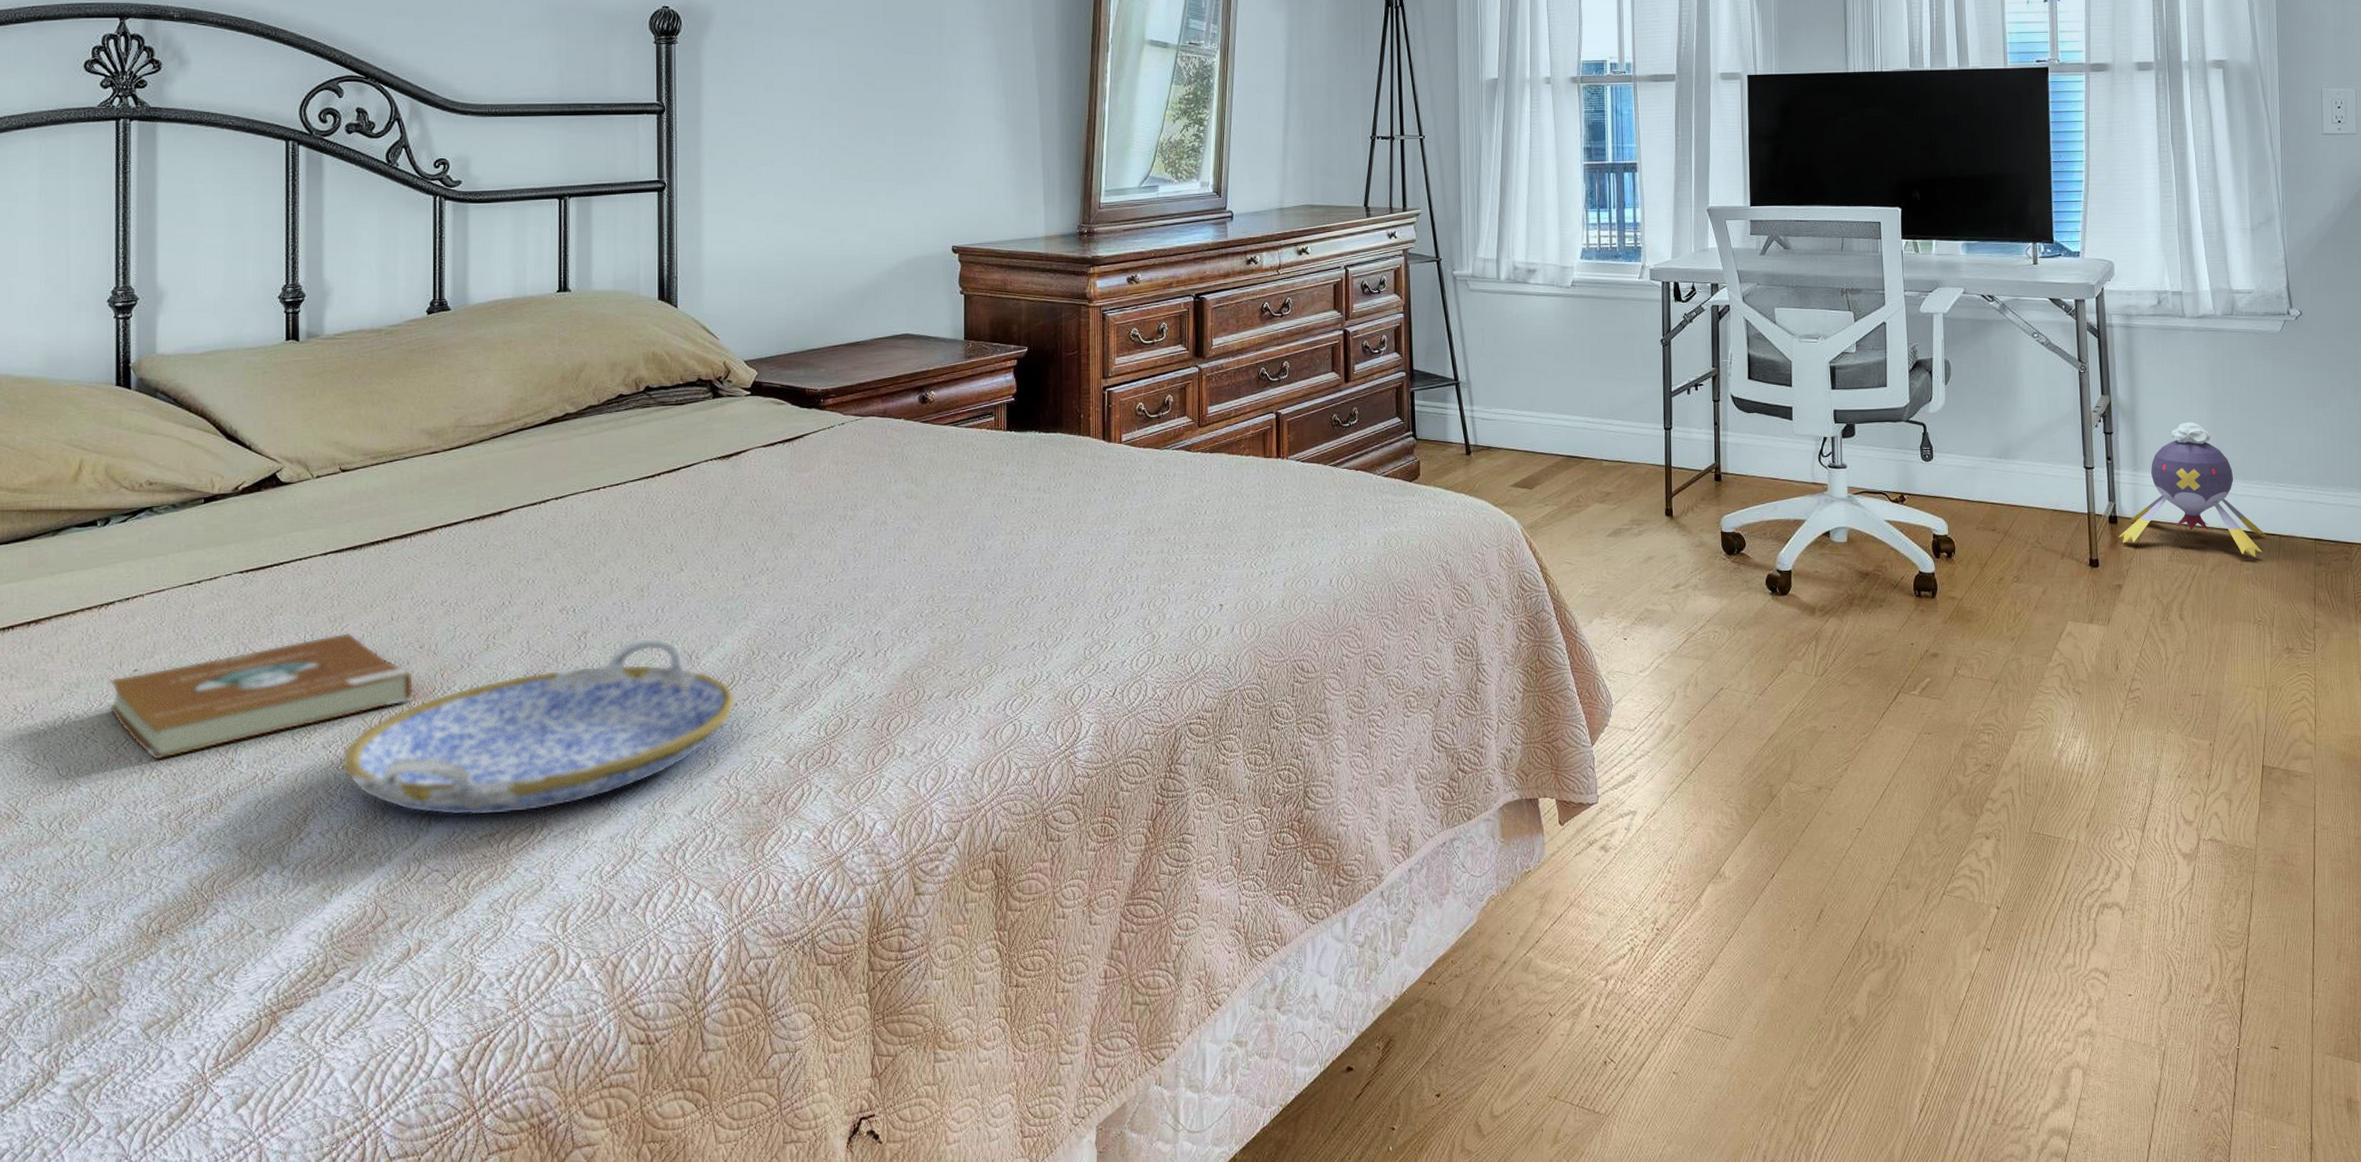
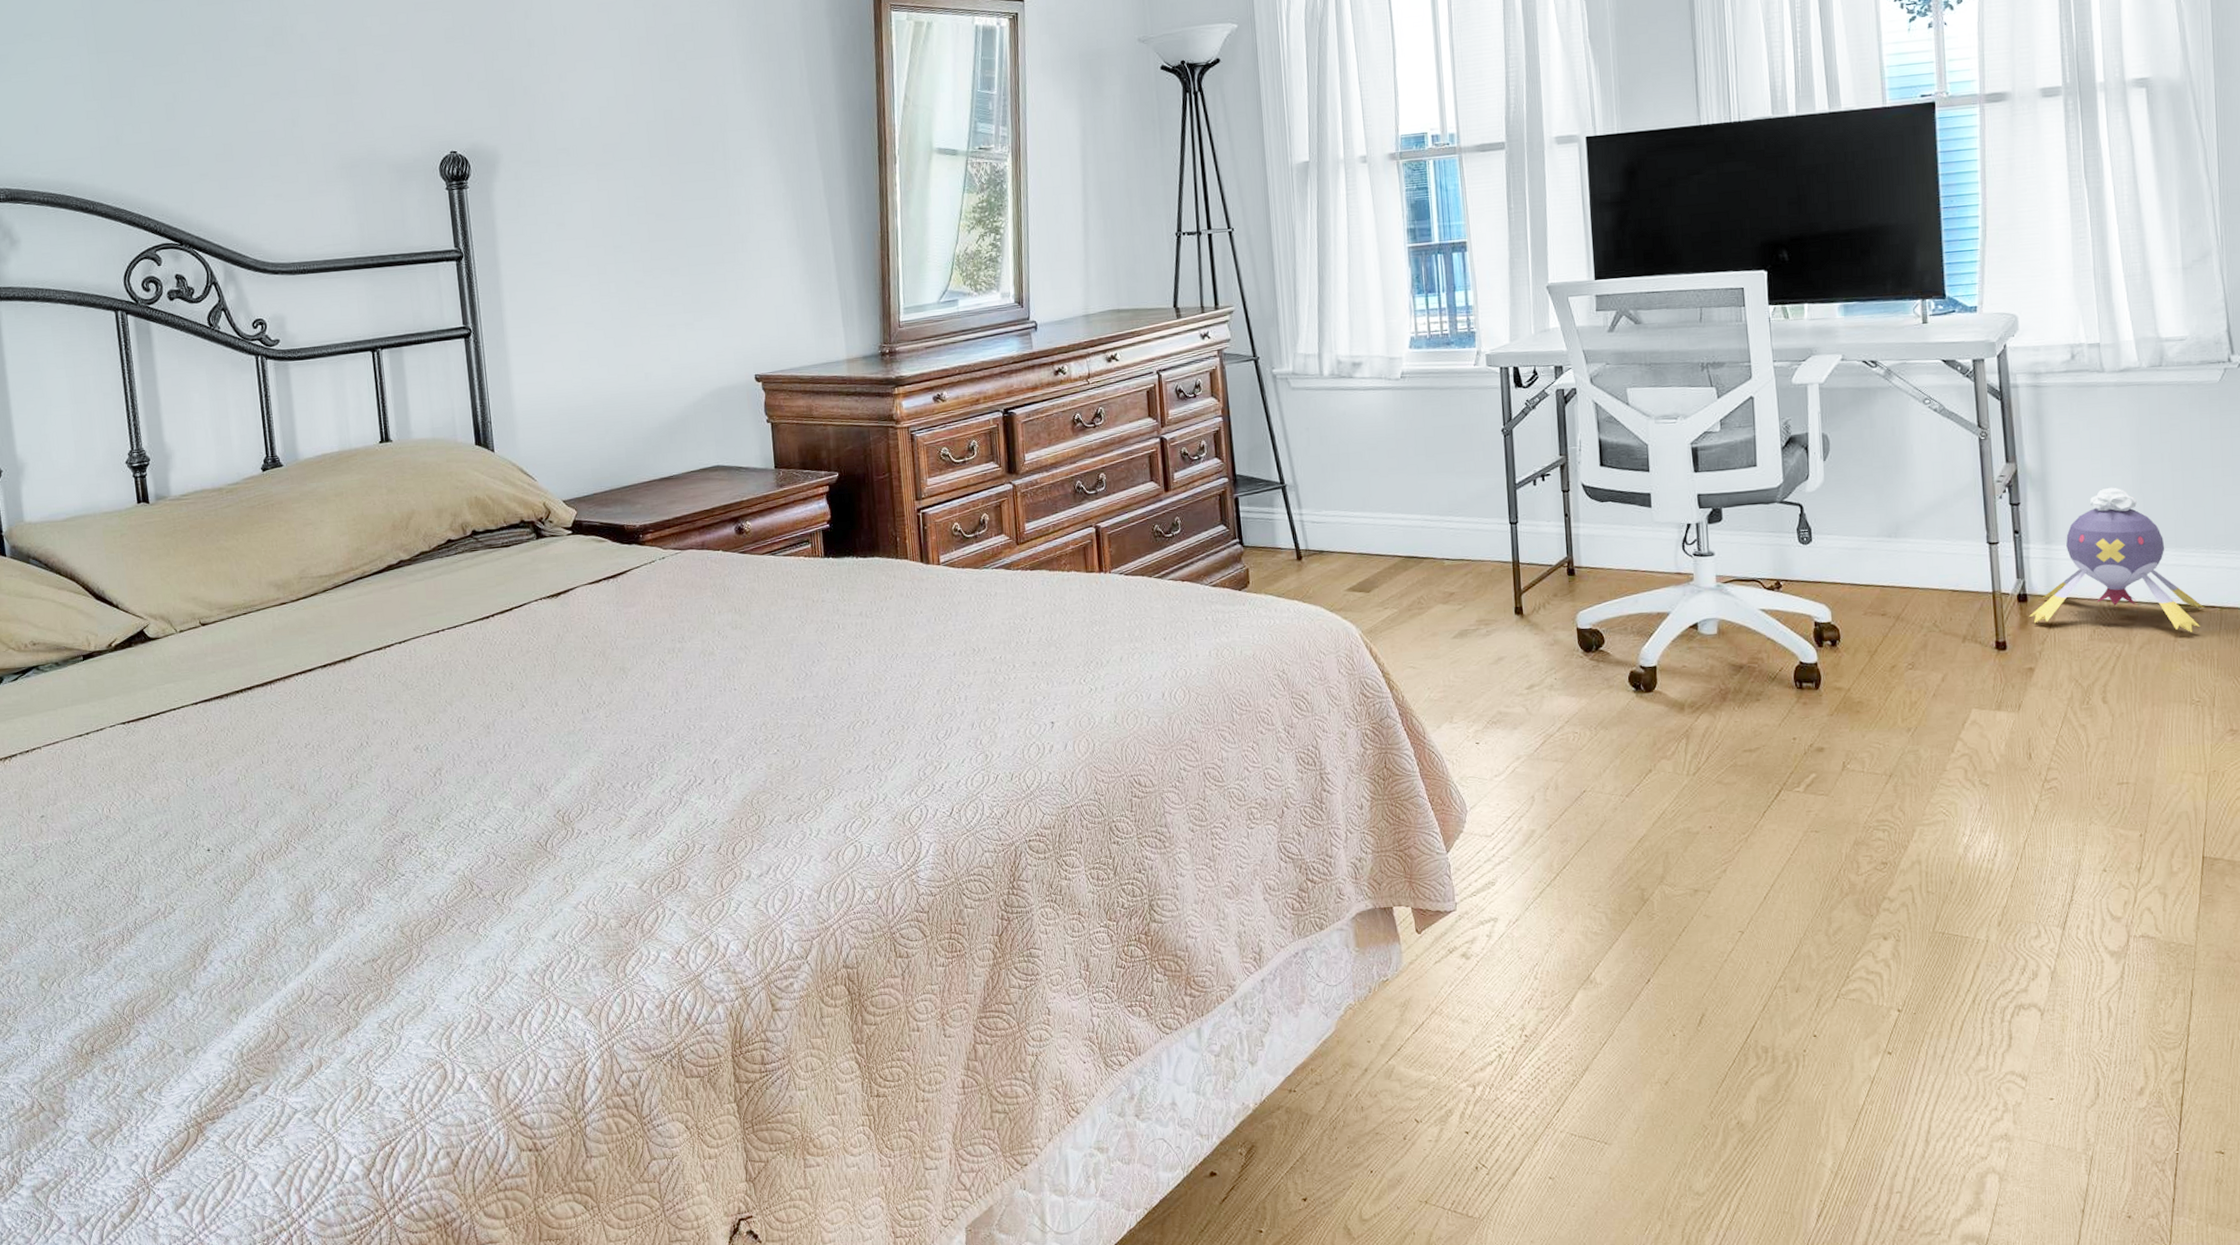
book: present [109,633,414,761] -> none [21,776,290,898]
serving tray: present [342,637,735,816] -> none [232,772,586,943]

